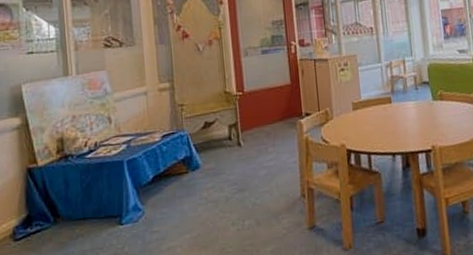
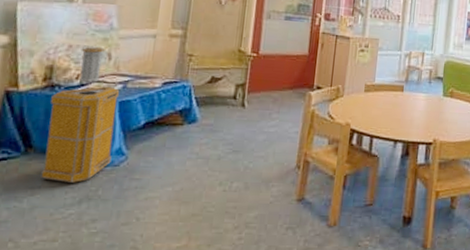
trash can: none [67,112,131,245] -> present [41,46,120,183]

